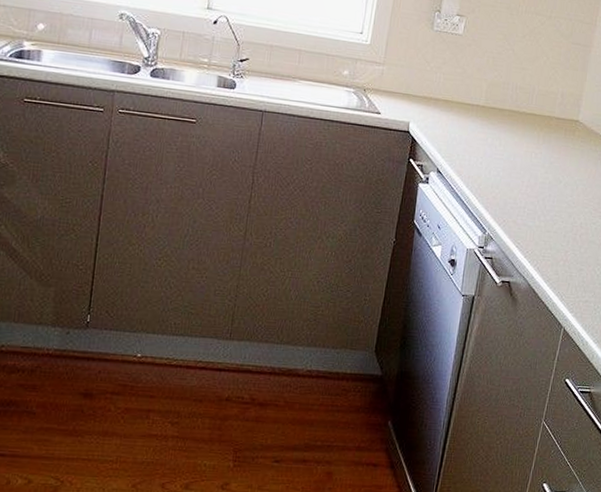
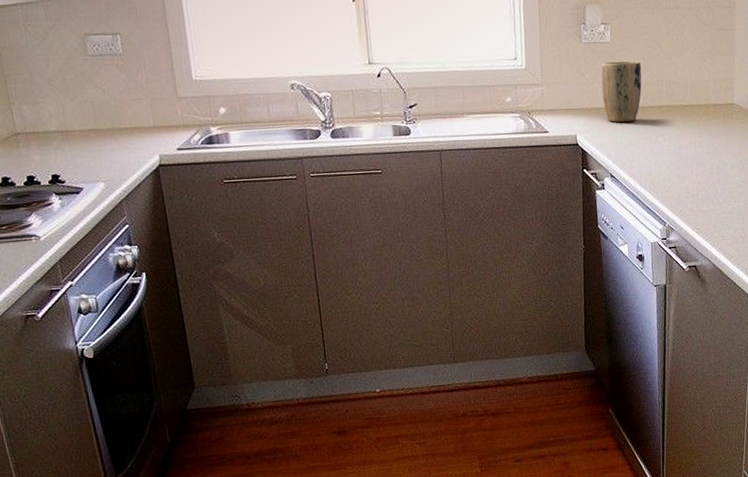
plant pot: none [443,53,490,120] -> present [601,61,642,123]

